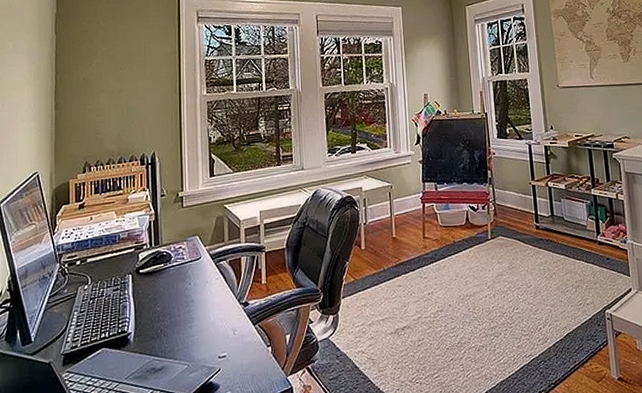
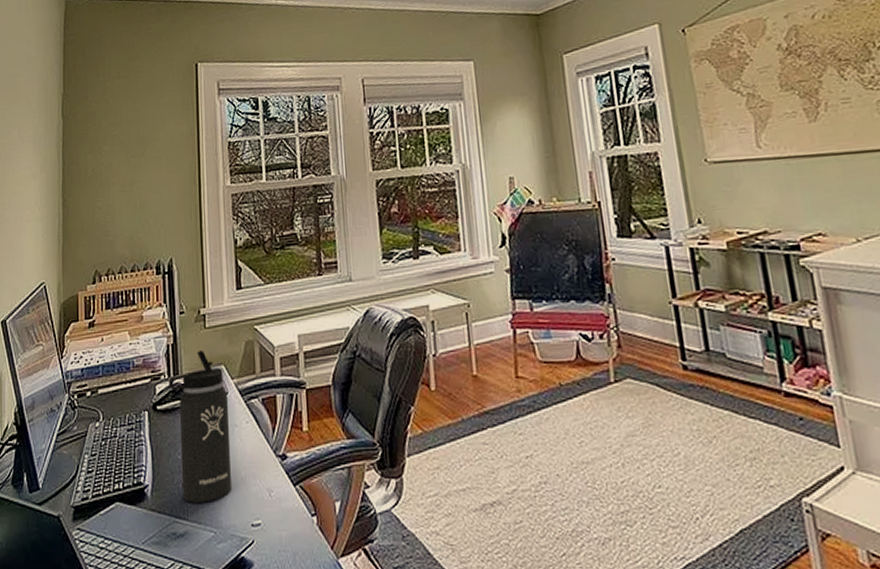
thermos bottle: none [150,225,203,344] -> present [168,351,231,503]

